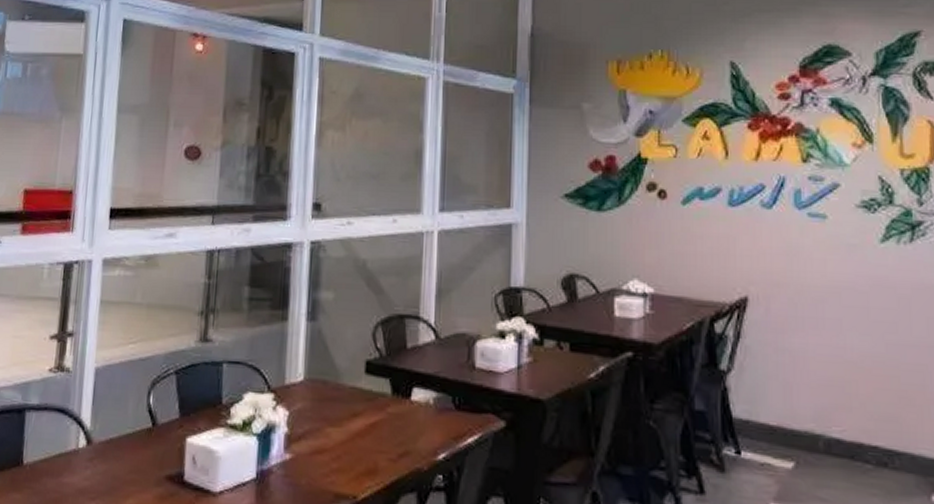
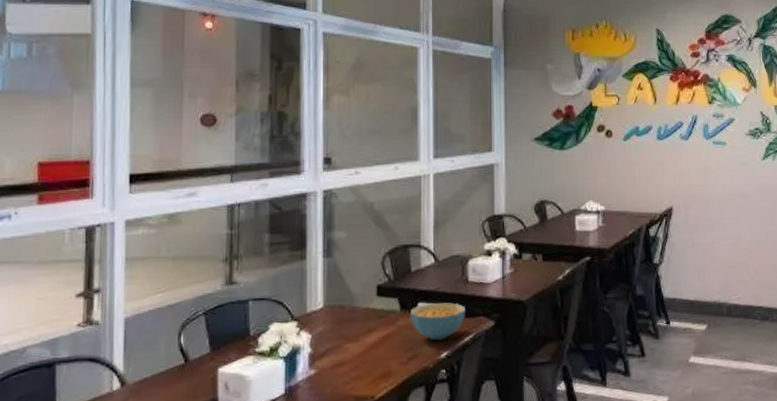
cereal bowl: none [404,389,470,438] -> present [411,302,465,341]

